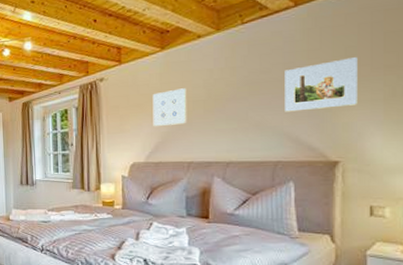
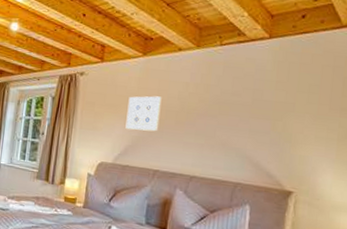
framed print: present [285,57,357,112] -> none [249,95,319,141]

